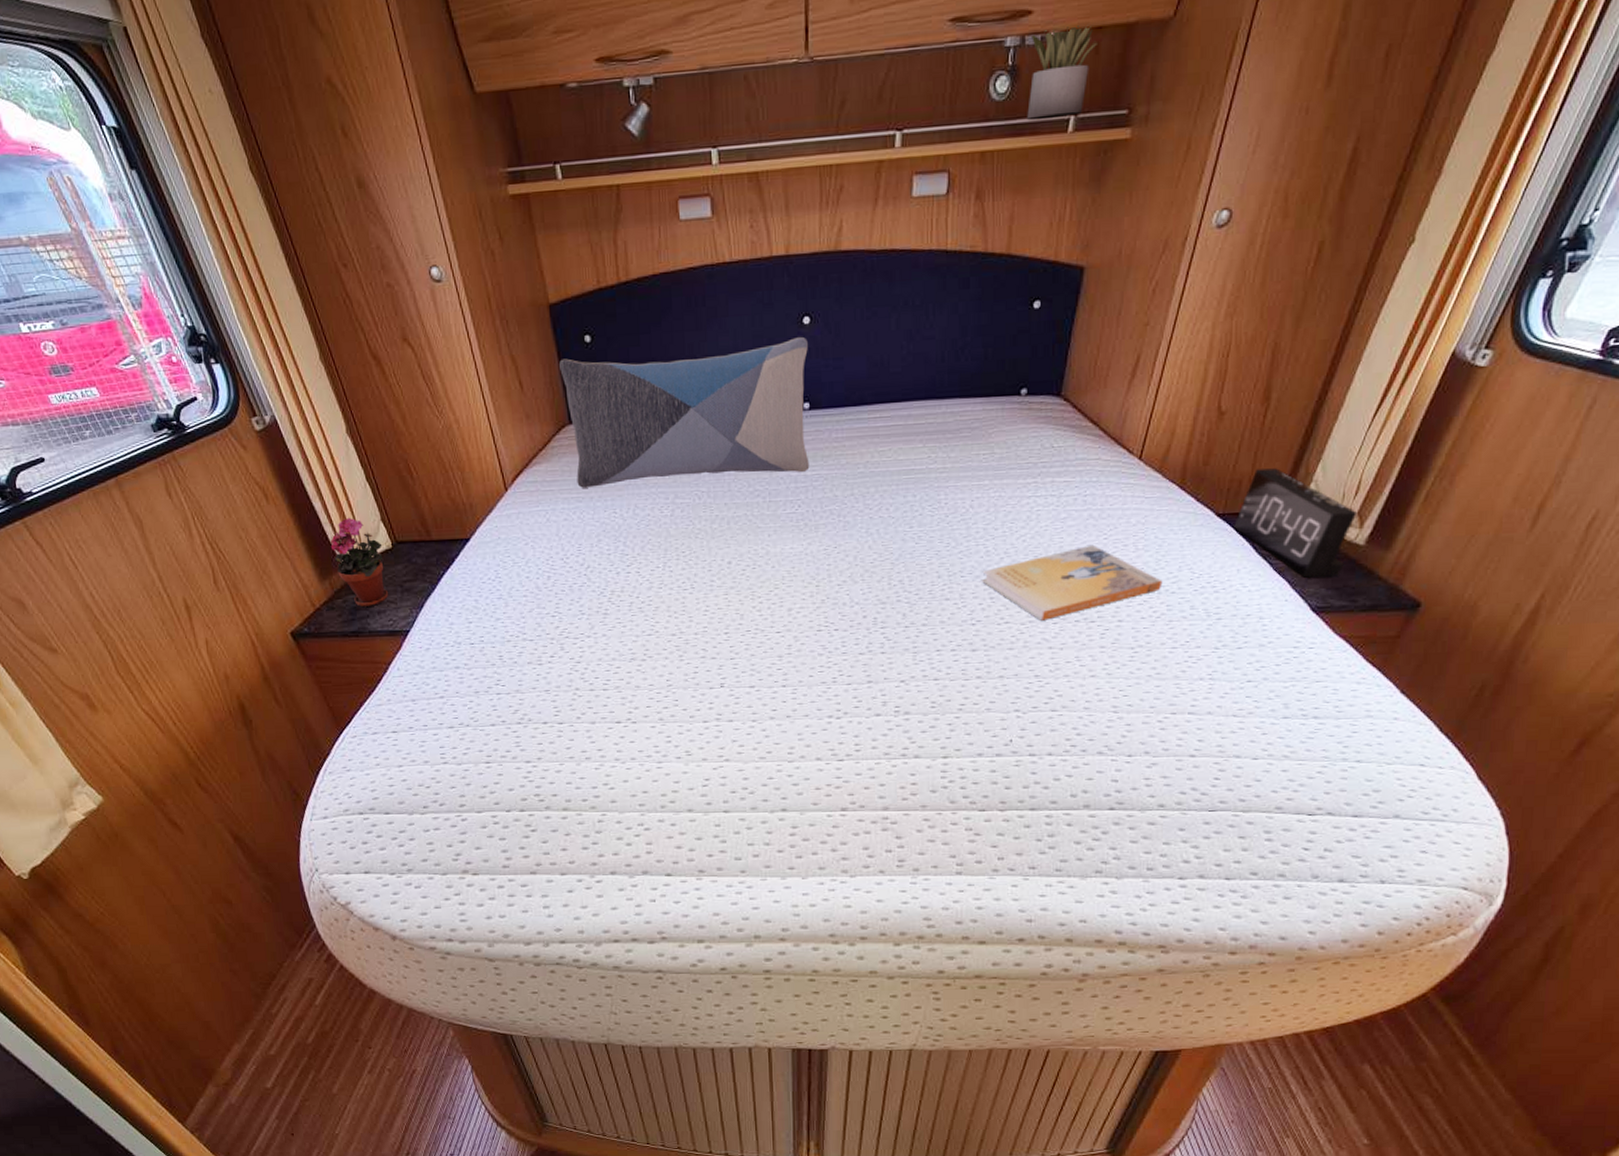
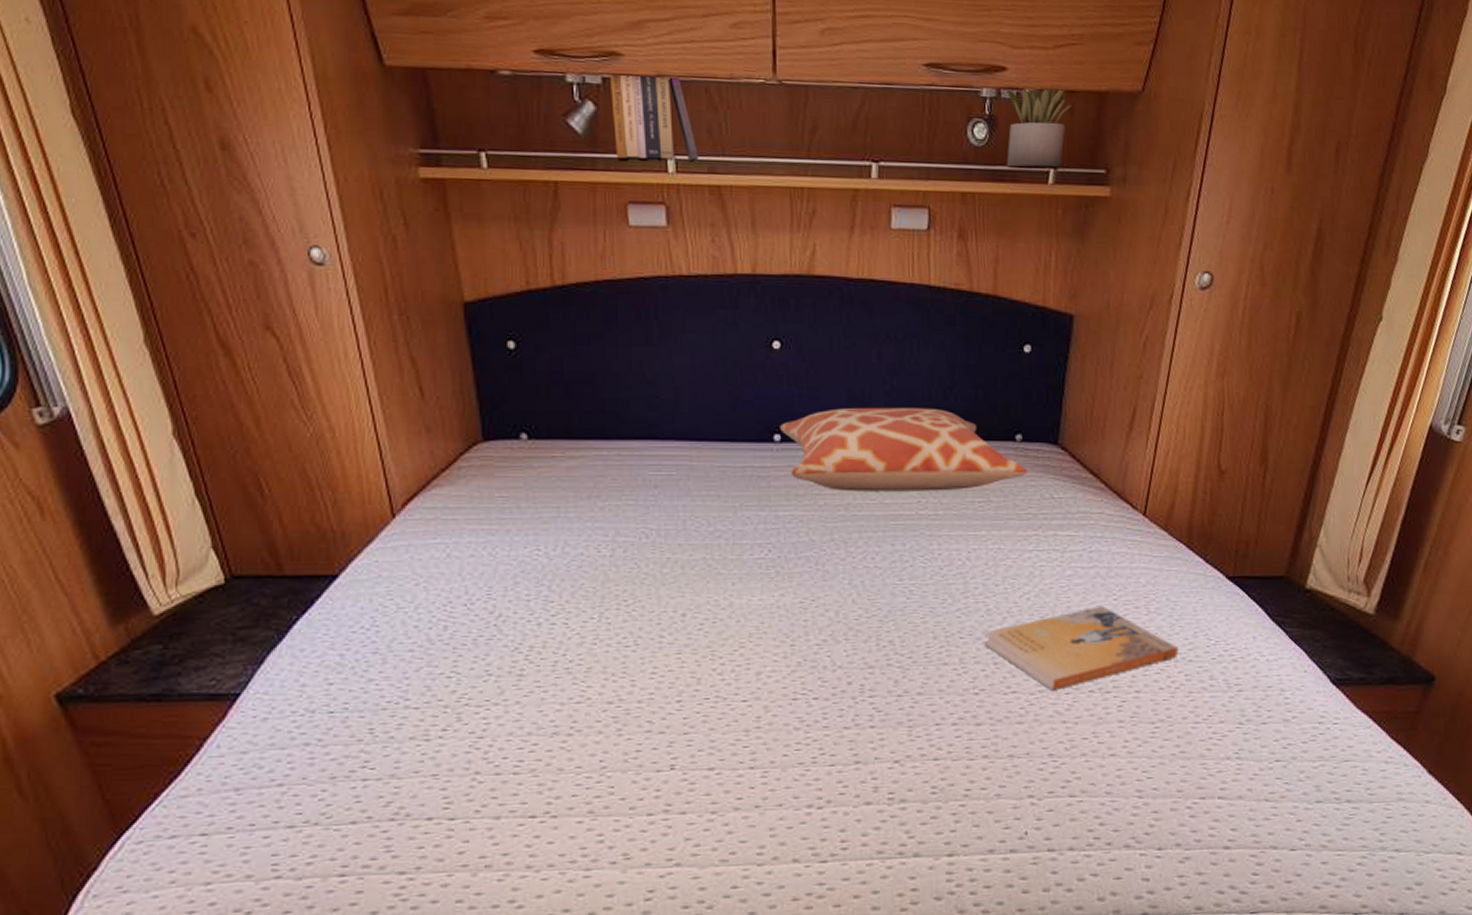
potted plant: present [330,517,389,608] -> none [132,542,214,662]
pillow: present [559,337,810,488] -> none [474,363,781,518]
books: none [659,66,739,160] -> present [609,72,699,163]
pillow: none [809,369,1030,451] -> present [780,407,1028,492]
alarm clock: present [1234,468,1358,578] -> none [1245,531,1364,647]

